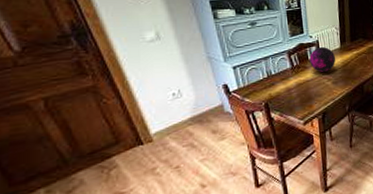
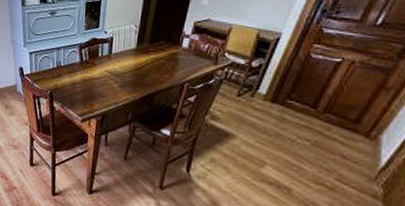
decorative orb: present [309,46,336,72] -> none [99,44,129,72]

